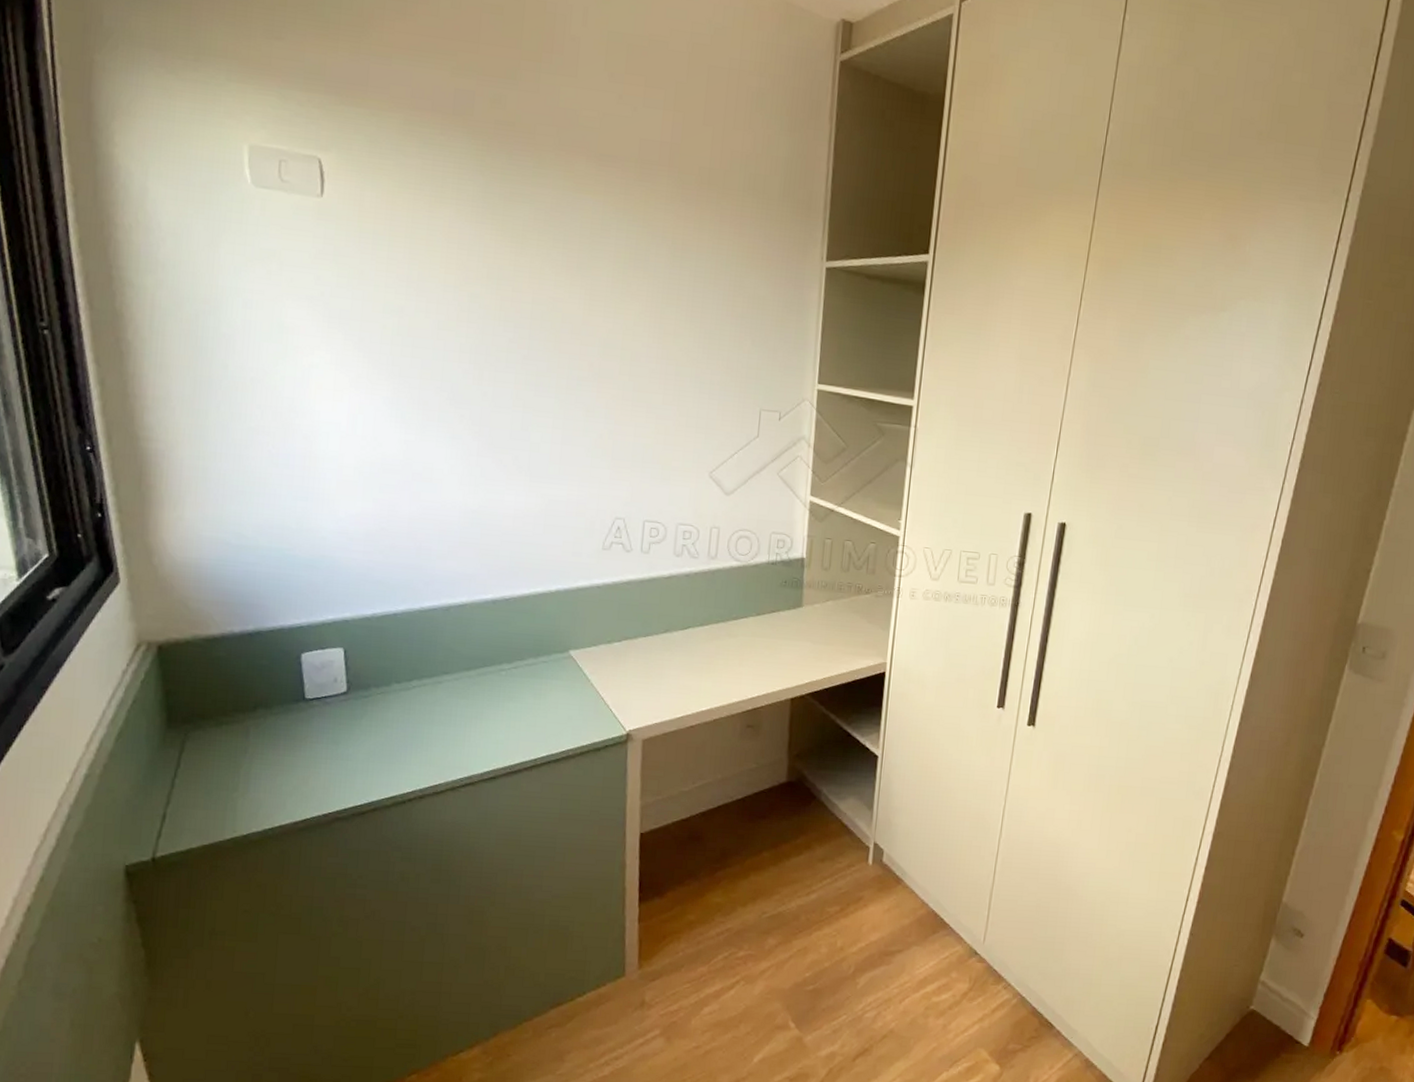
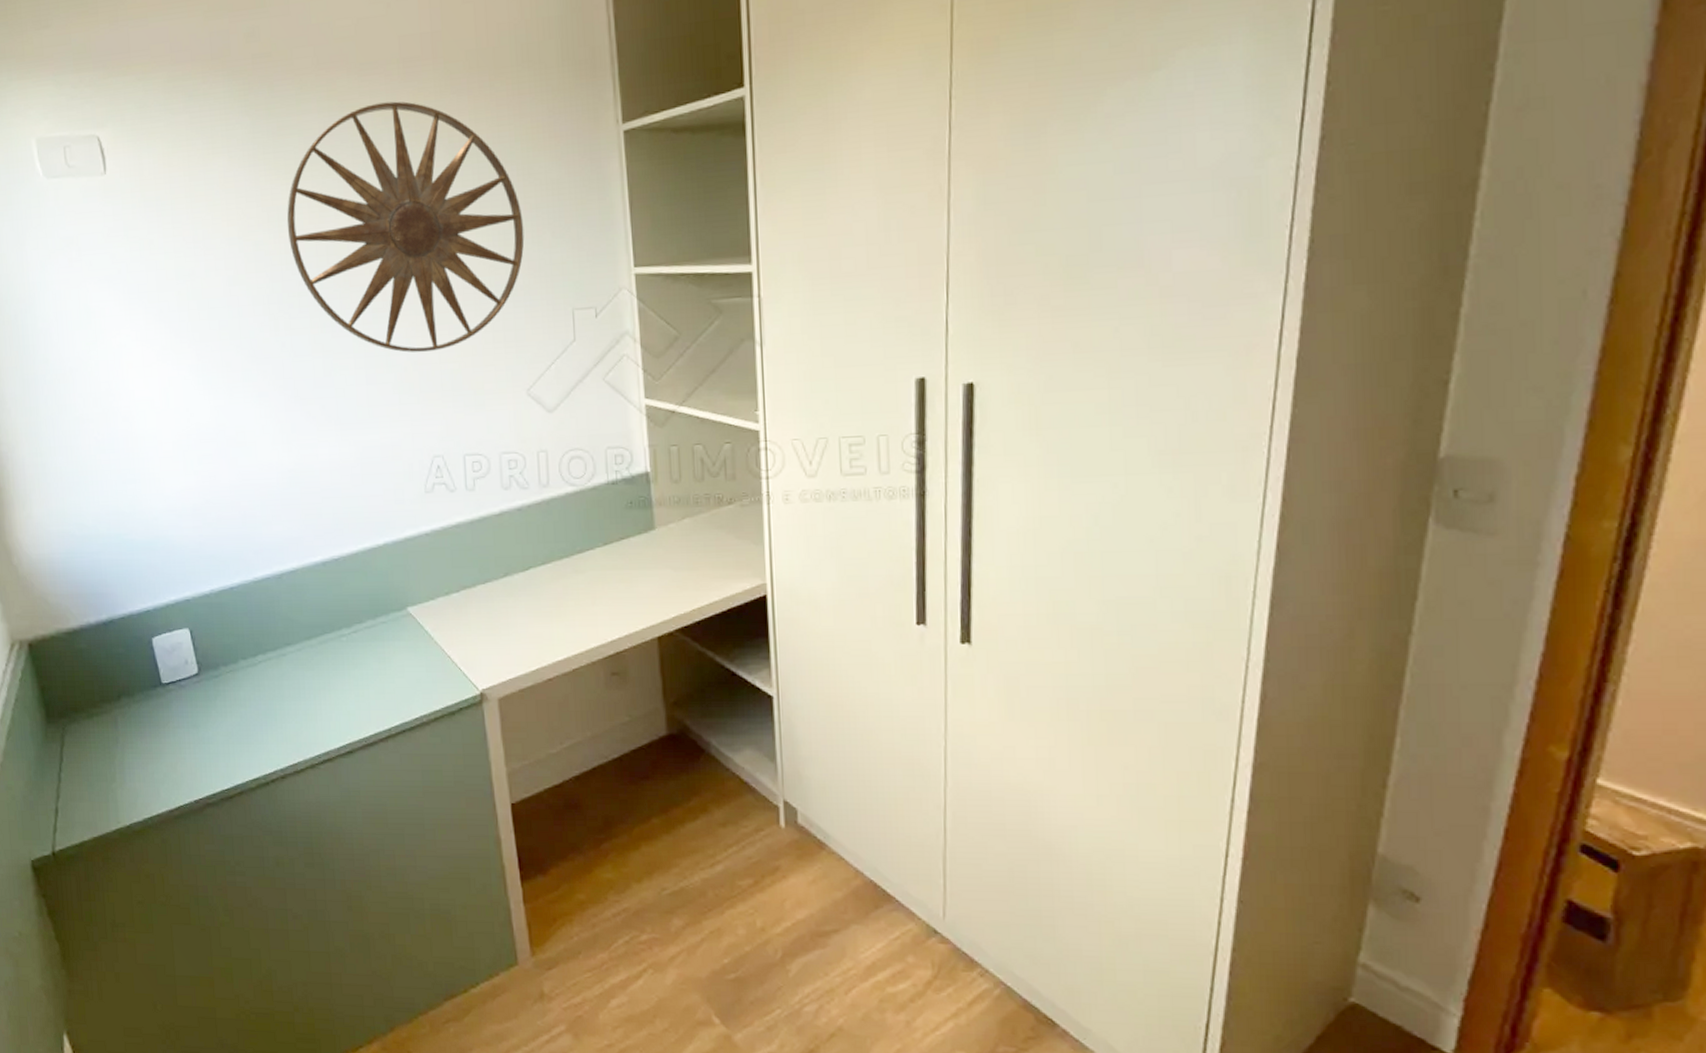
wall art: none [505,193,729,425] -> present [286,101,525,353]

